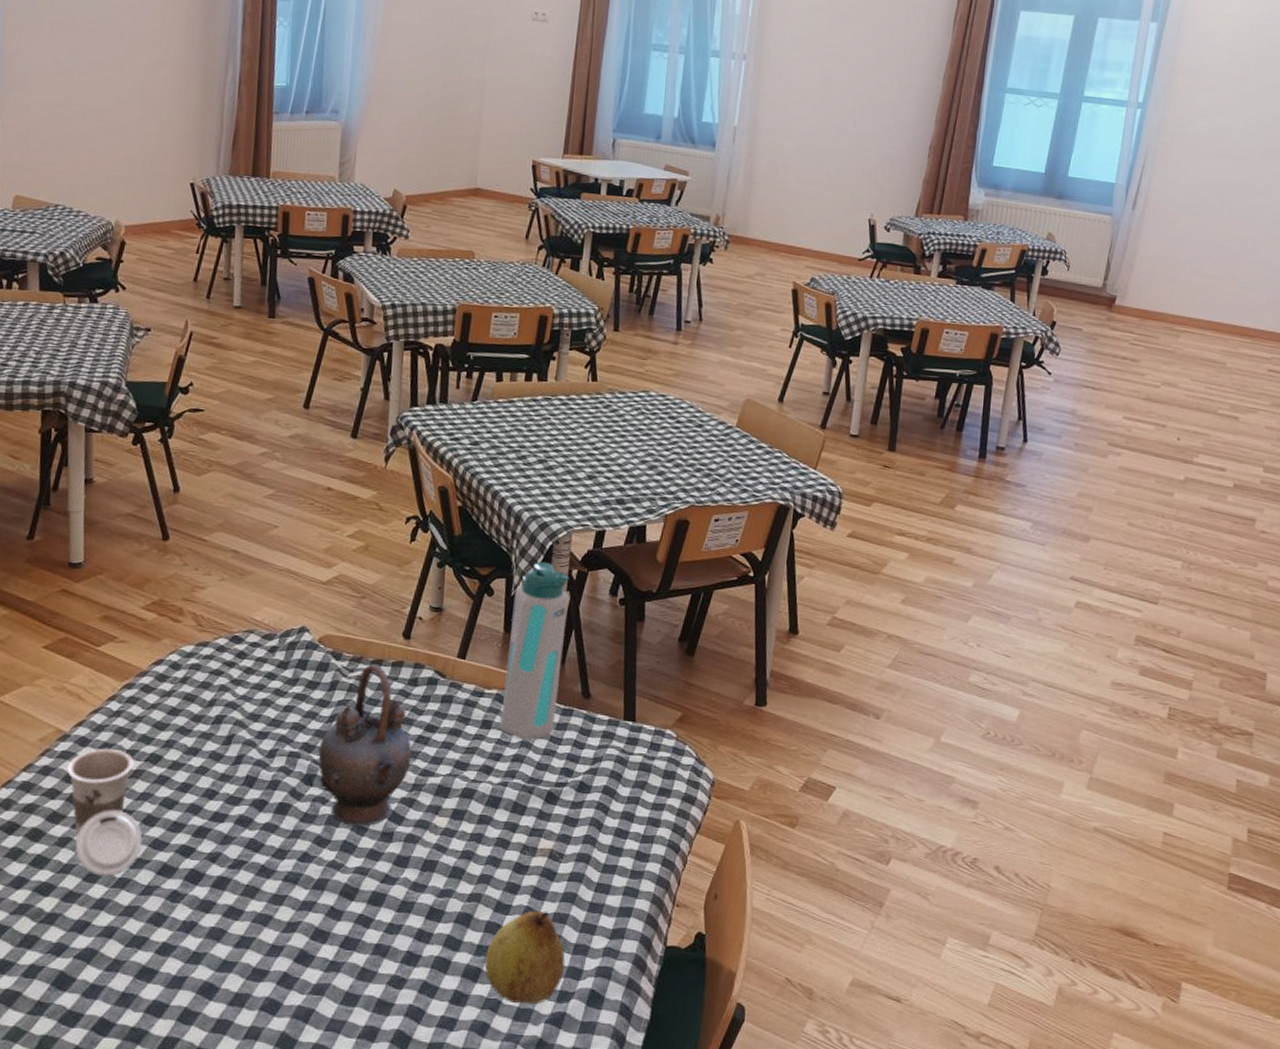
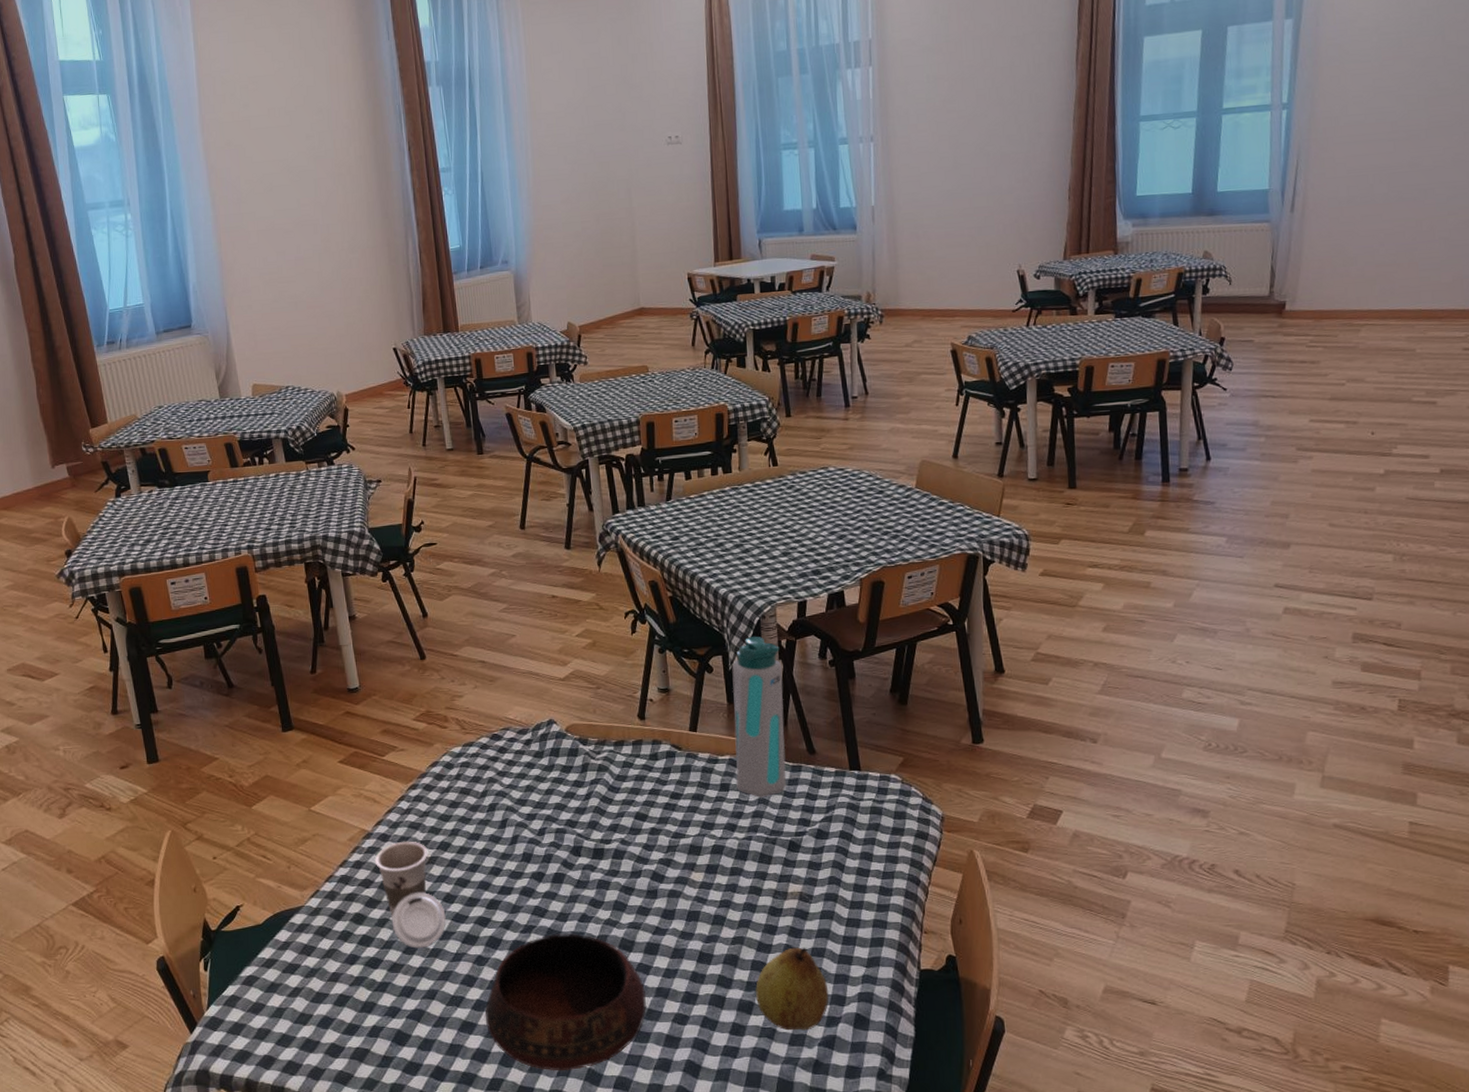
bowl: none [169,873,363,1034] -> present [485,933,647,1072]
teapot: present [318,664,412,827] -> none [581,745,663,888]

